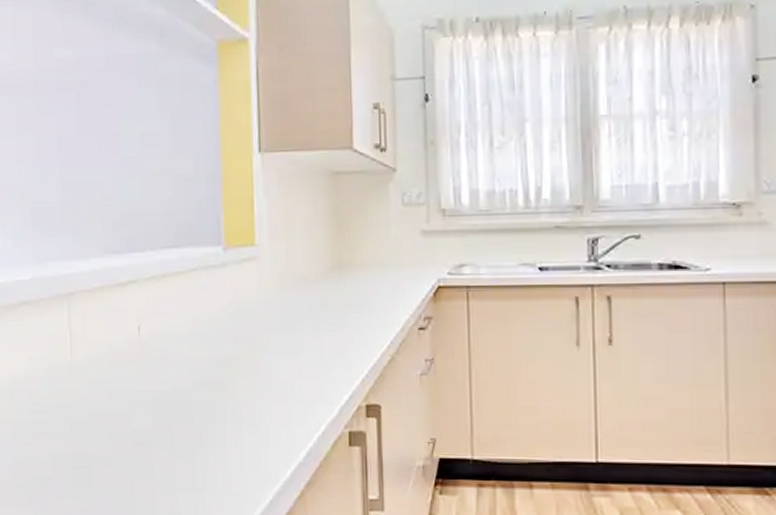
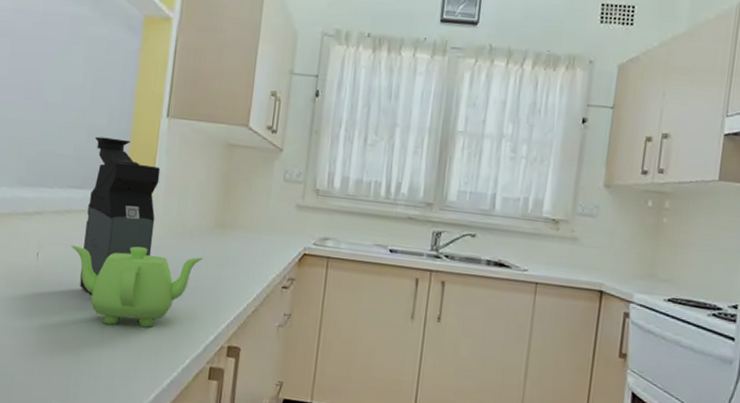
teapot: none [173,304,324,397] -> present [71,245,204,328]
coffee maker: none [182,185,264,366] -> present [80,136,161,295]

